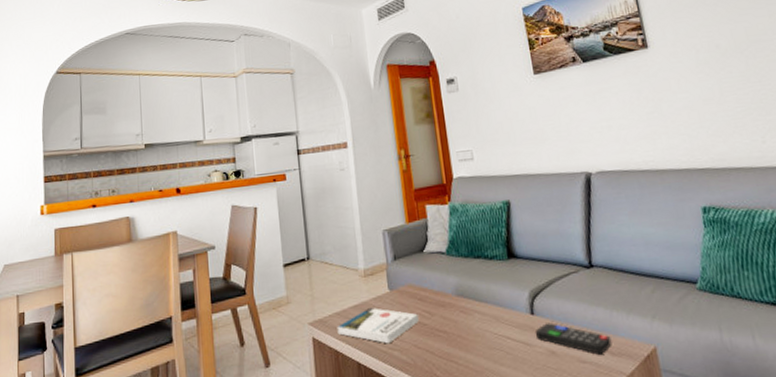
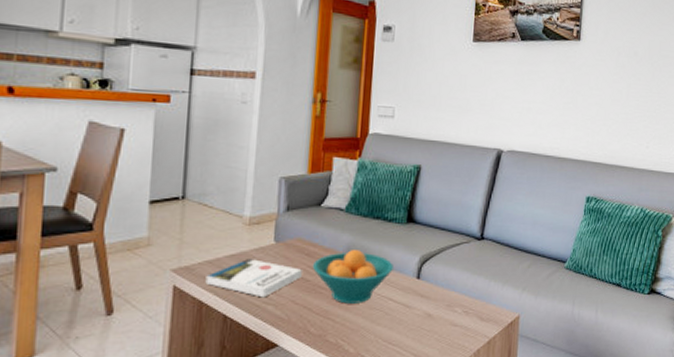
fruit bowl: none [426,290,505,345] -> present [312,250,393,304]
remote control: present [536,323,612,355] -> none [418,288,484,319]

